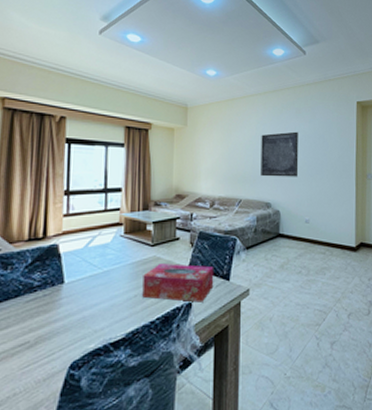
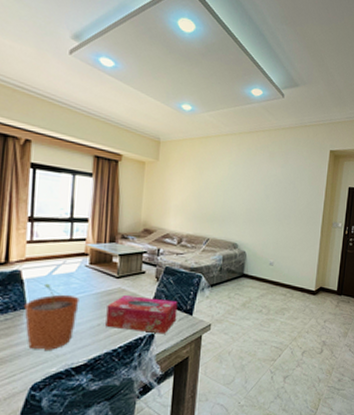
plant pot: none [62,256,116,326] -> present [24,283,79,350]
wall art: present [261,131,299,177] -> none [230,175,270,220]

